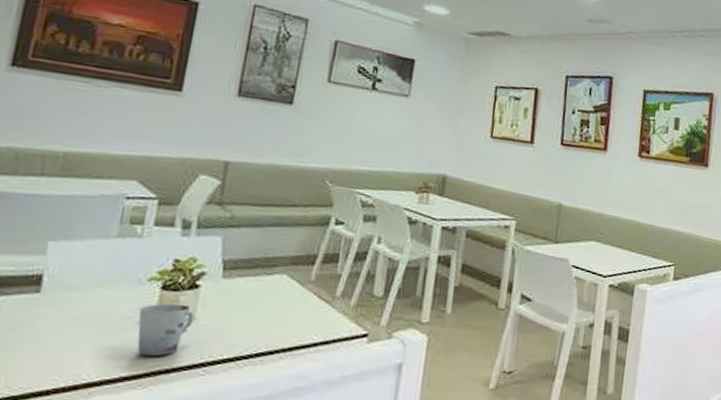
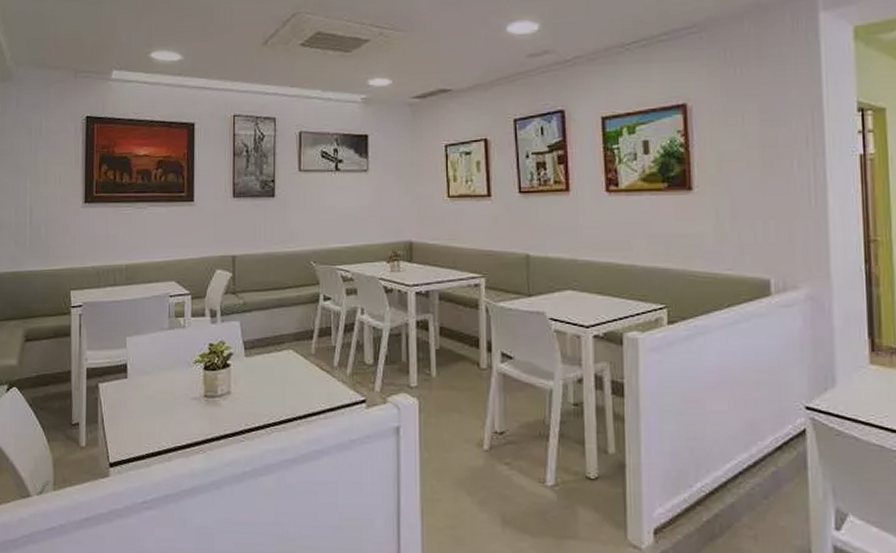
cup: present [137,303,194,357] -> none [192,381,229,426]

